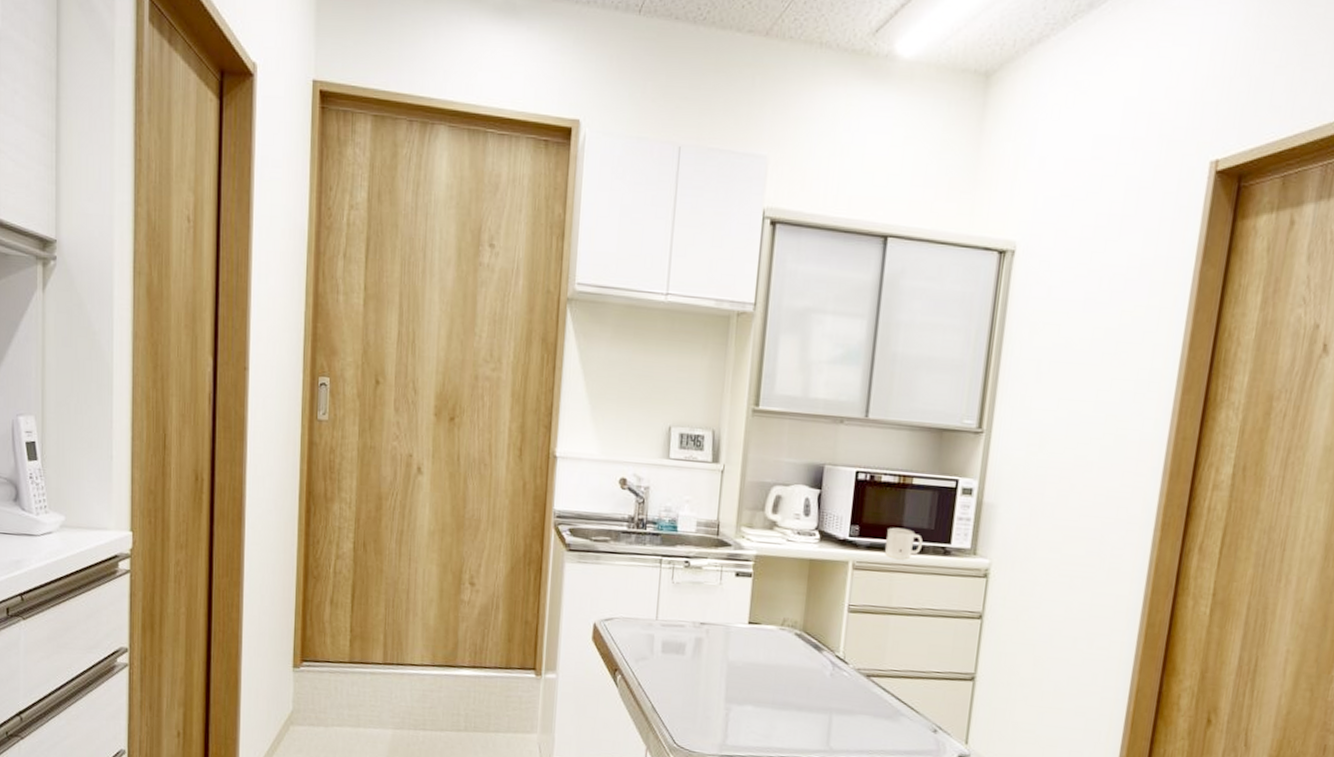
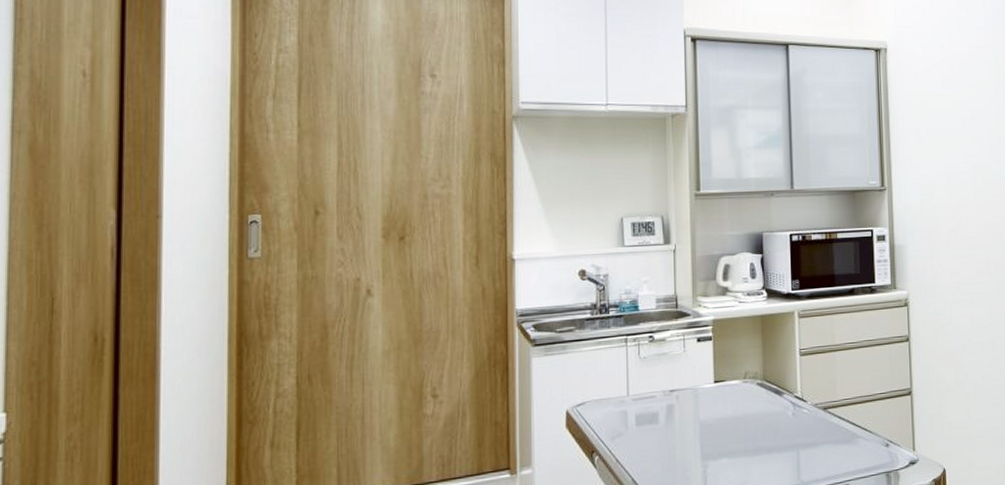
mug: present [884,527,924,560] -> none [822,276,853,303]

